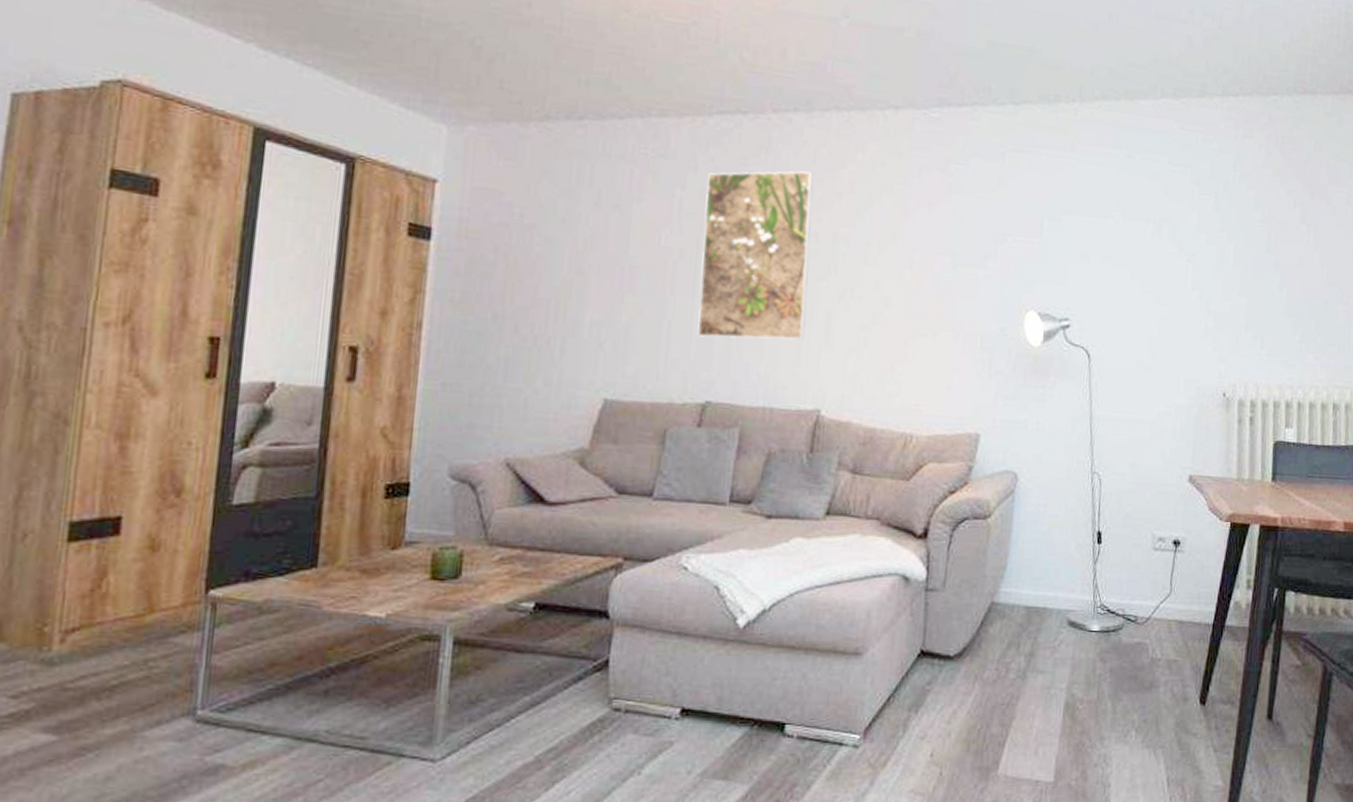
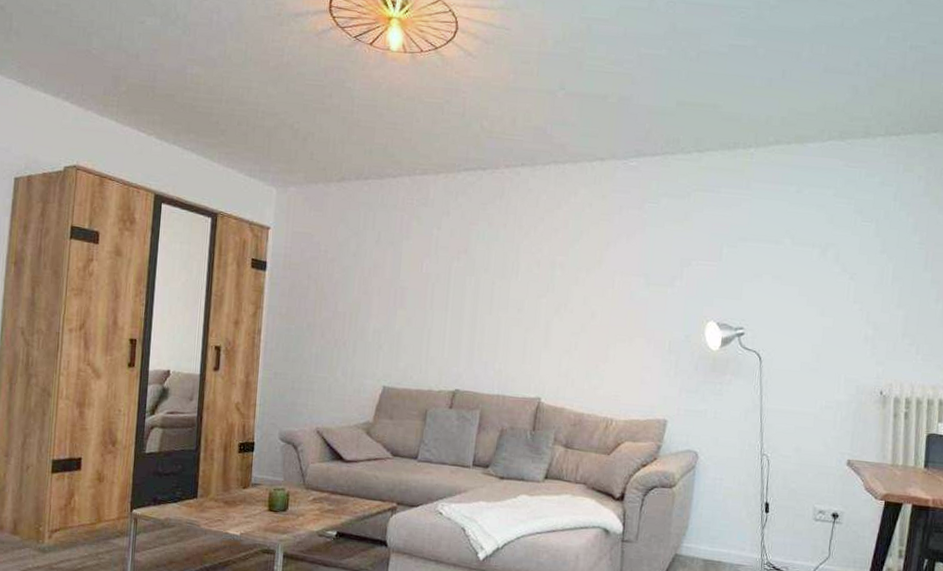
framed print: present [697,171,814,340] -> none [449,212,536,344]

